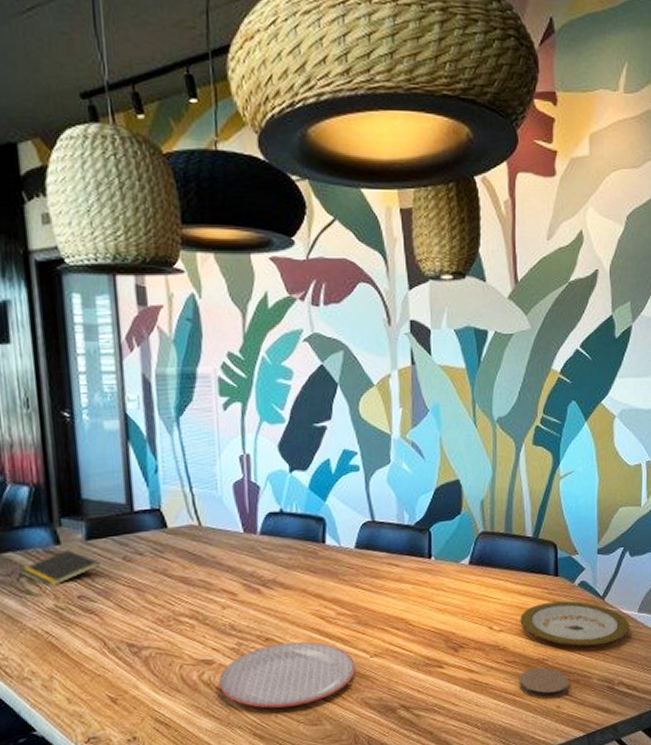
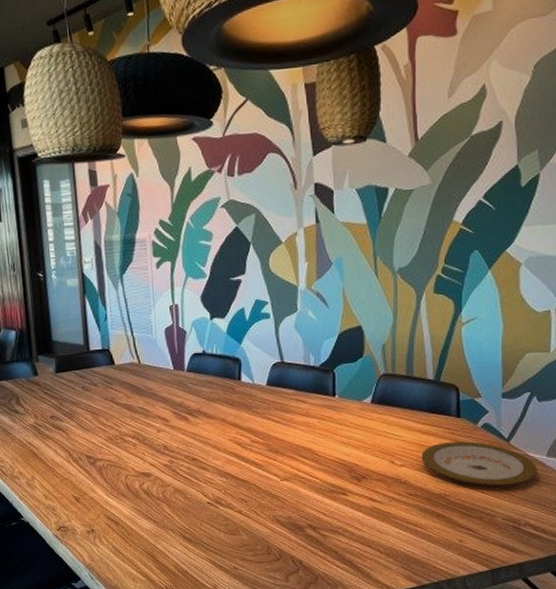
notepad: present [19,550,100,586] -> none [10,380,66,407]
plate: present [219,641,356,709] -> none [155,463,269,517]
coaster: present [519,667,569,699] -> none [420,502,471,532]

